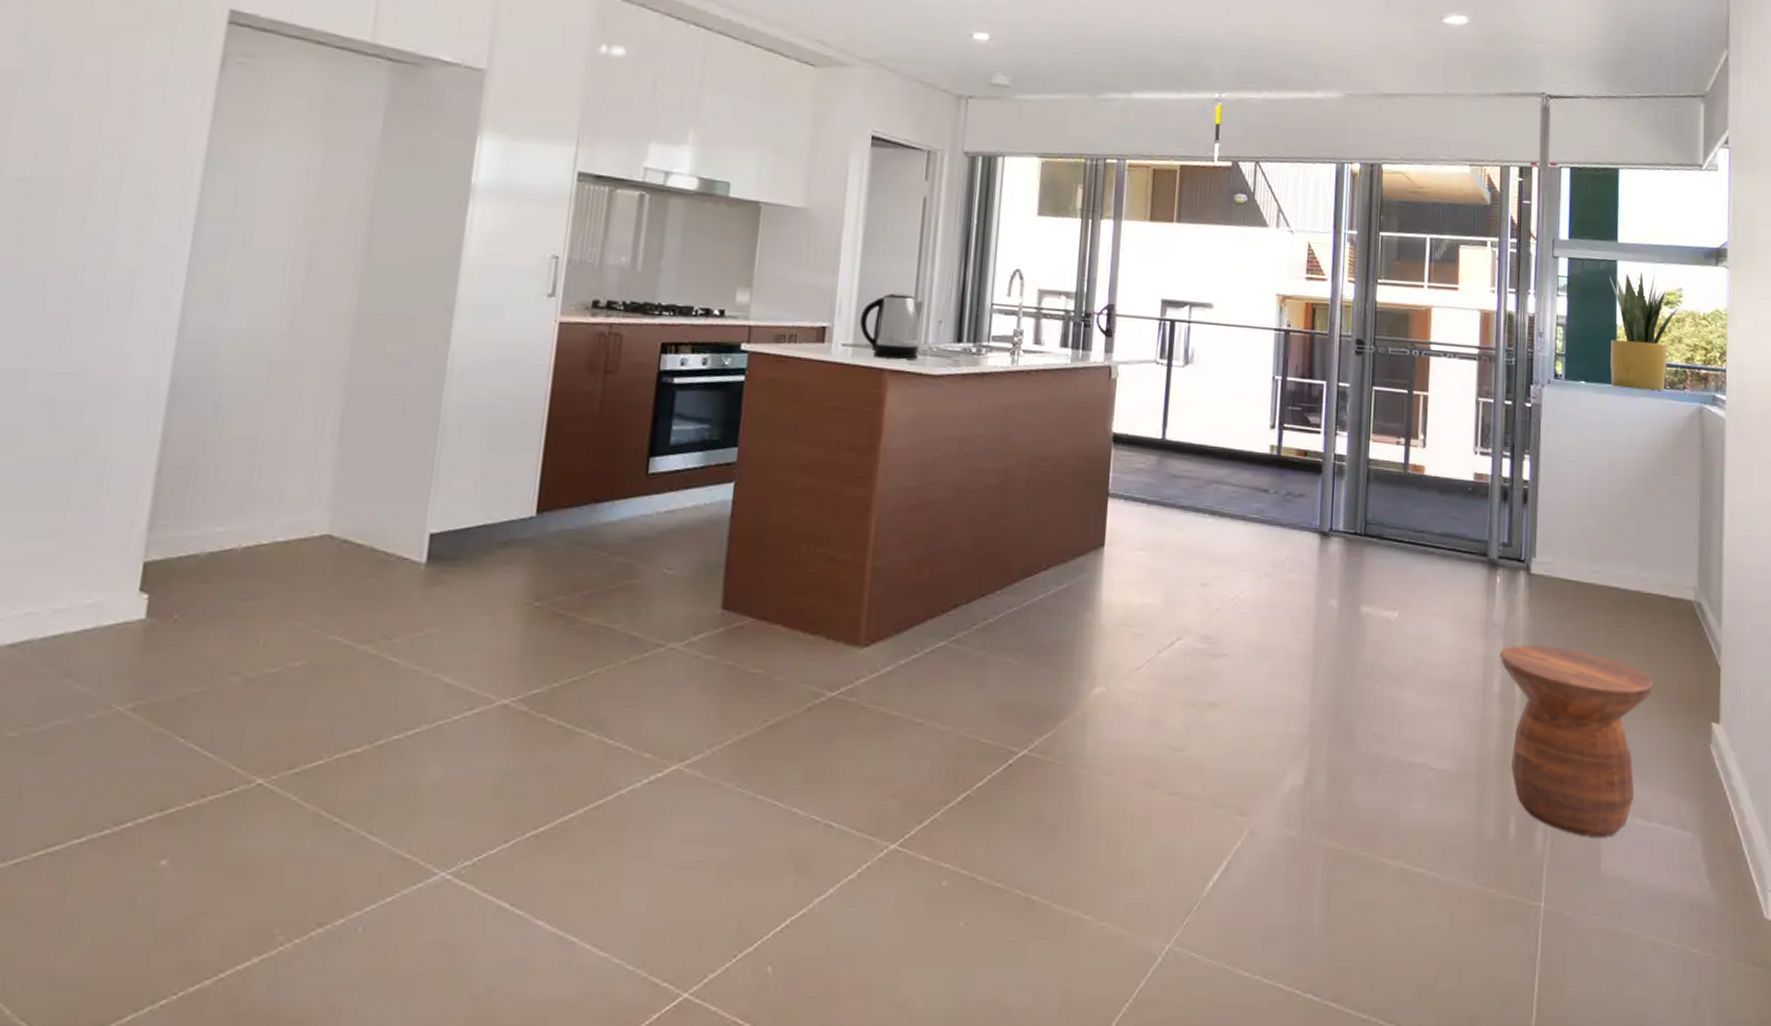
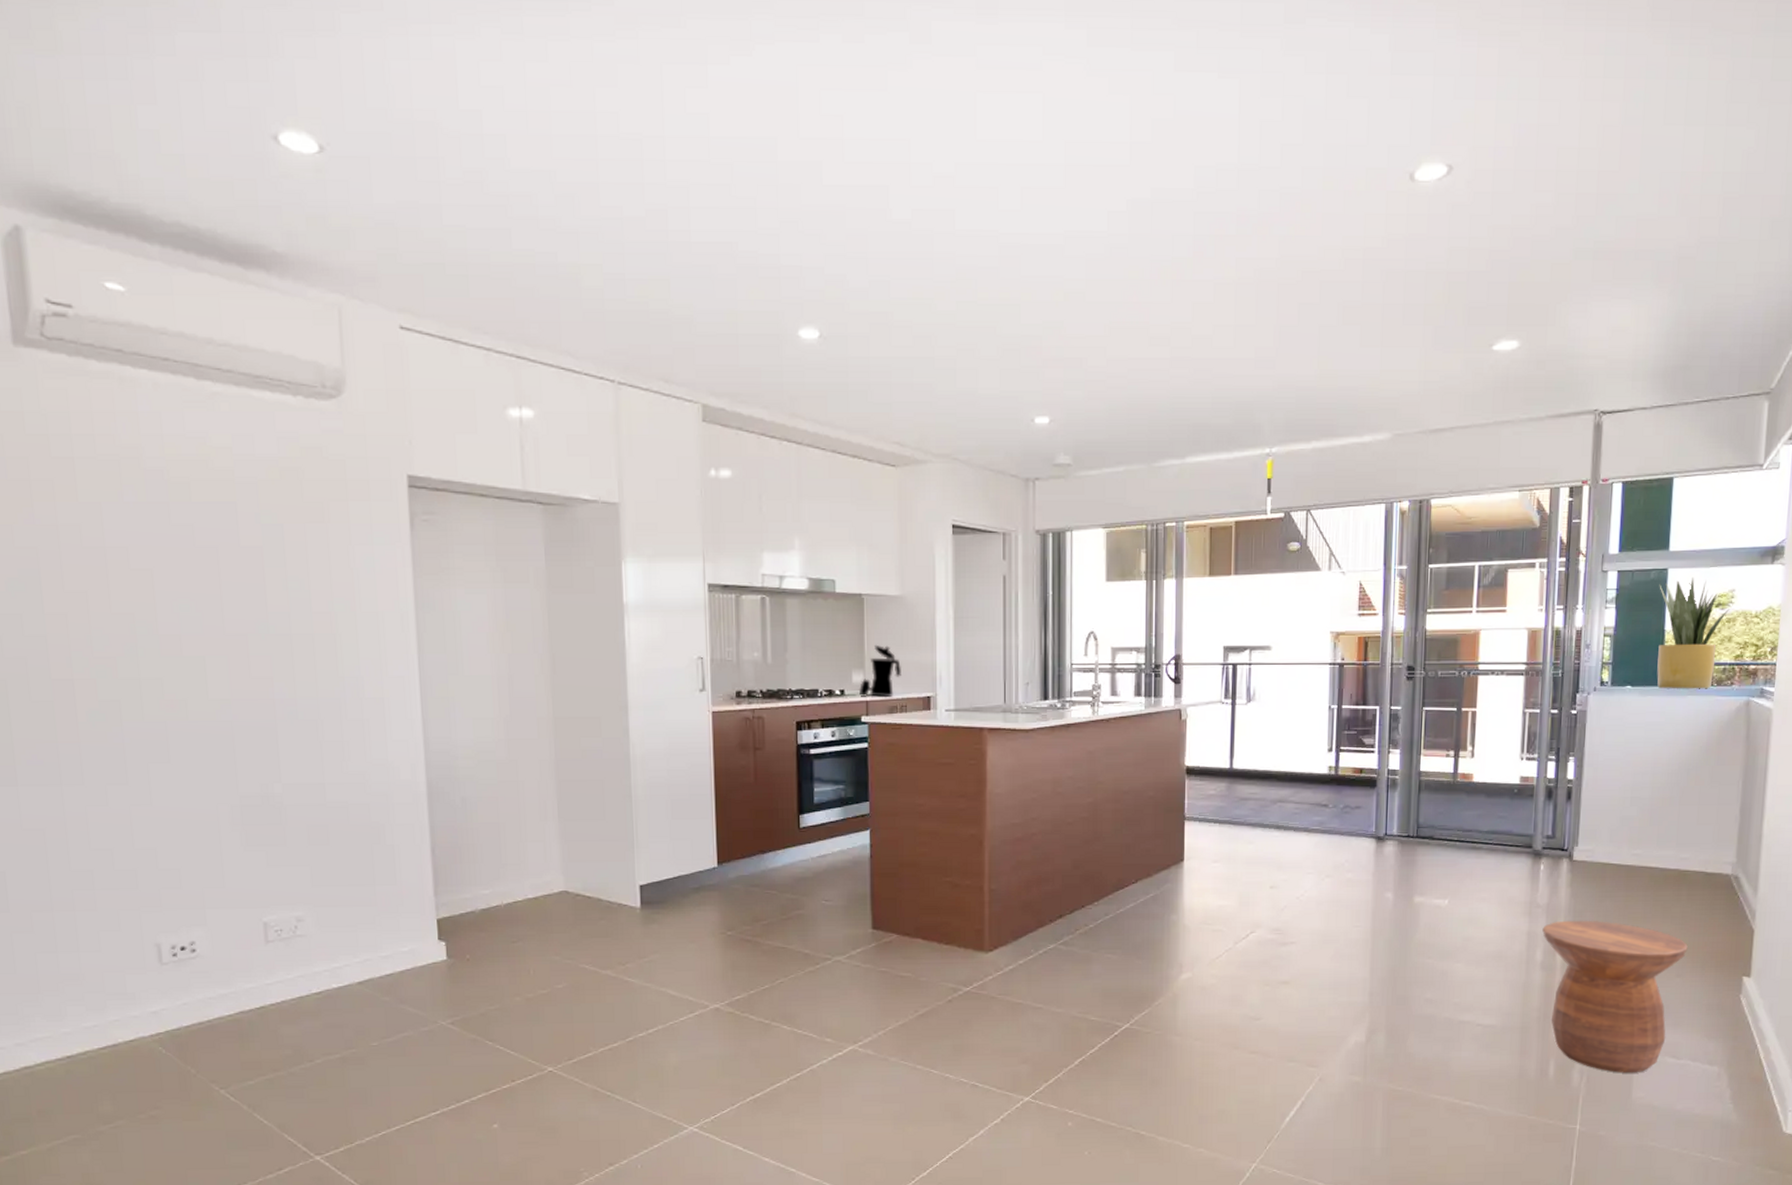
coffee maker: none [741,260,796,325] -> present [858,644,901,698]
kettle: present [860,292,924,361] -> none [959,662,1012,721]

